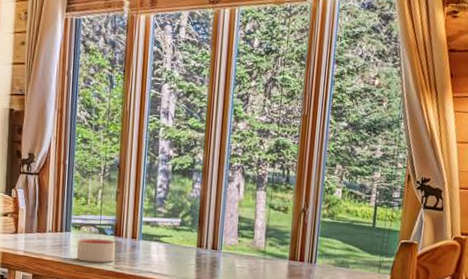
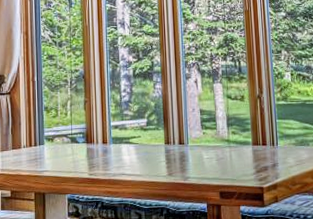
candle: present [77,238,116,263] -> none [51,148,88,172]

